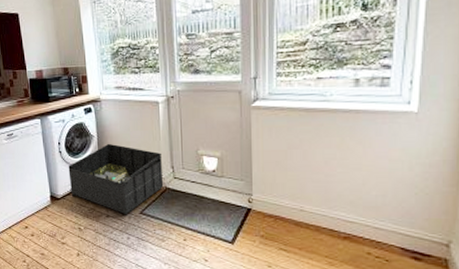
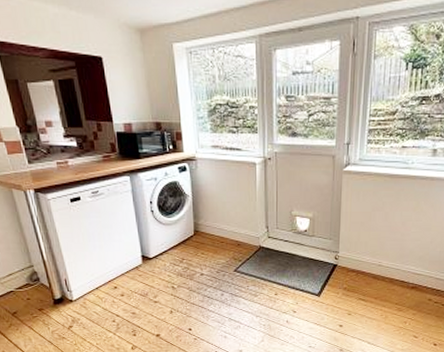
storage bin: present [68,143,164,215] -> none [161,203,258,273]

